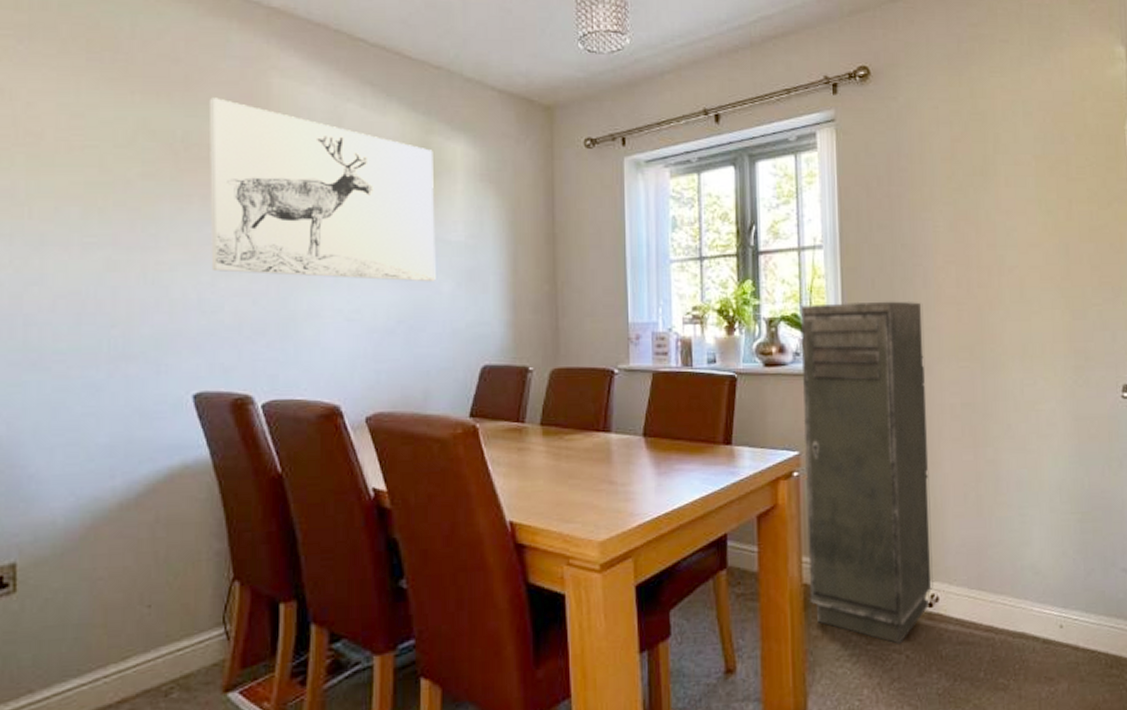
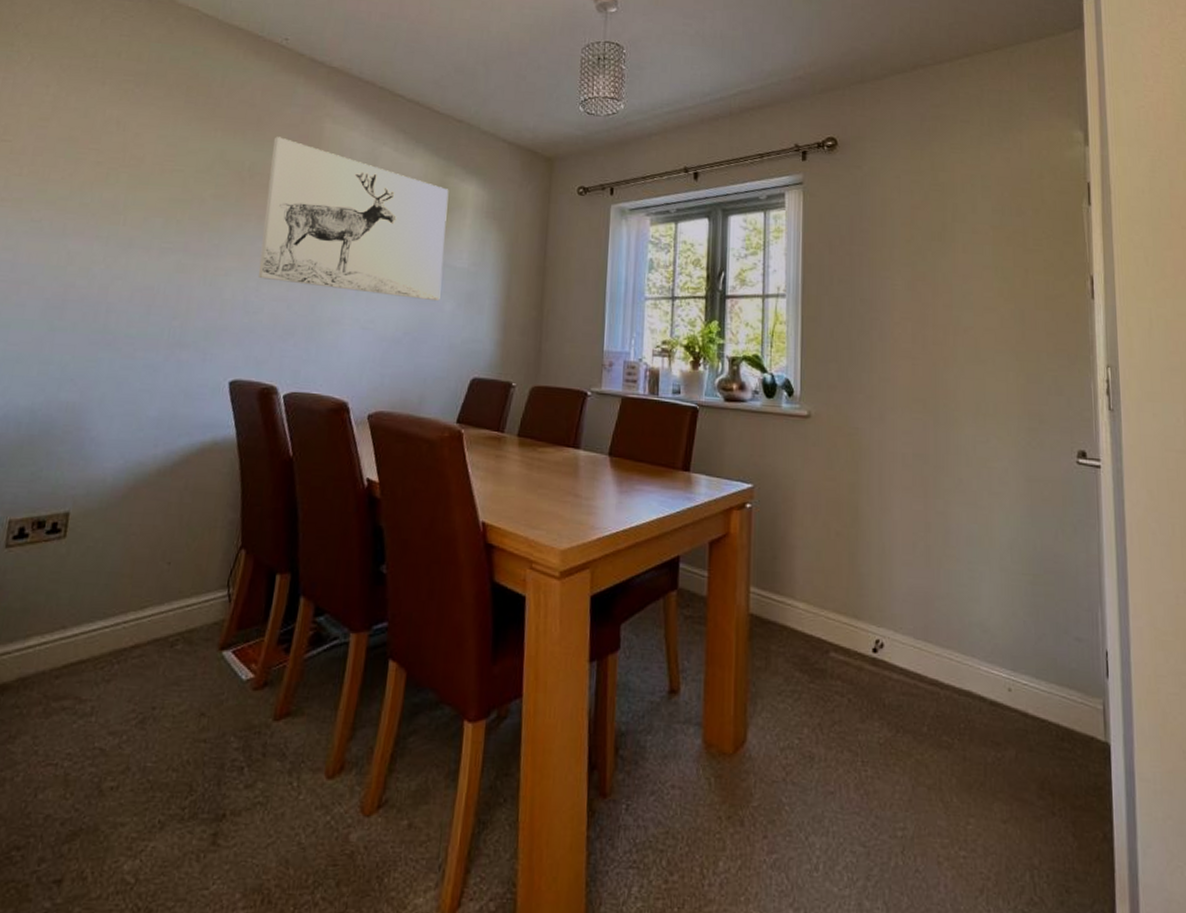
storage cabinet: present [801,301,933,644] -> none [755,347,879,686]

